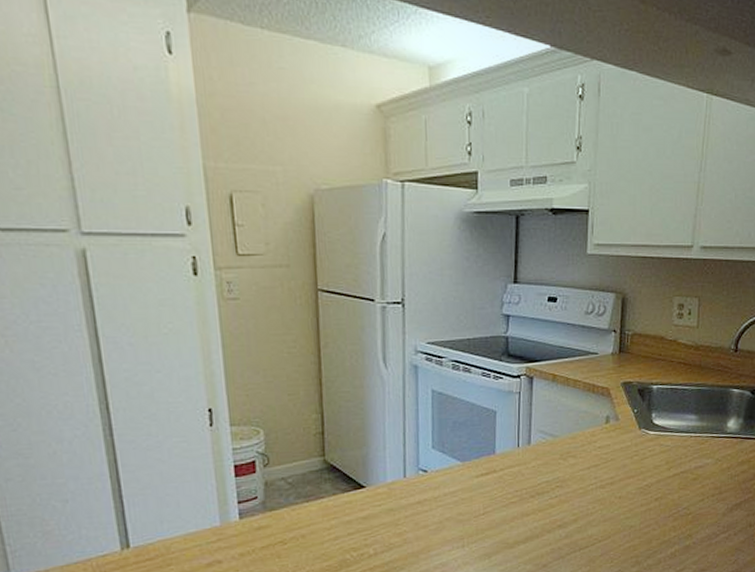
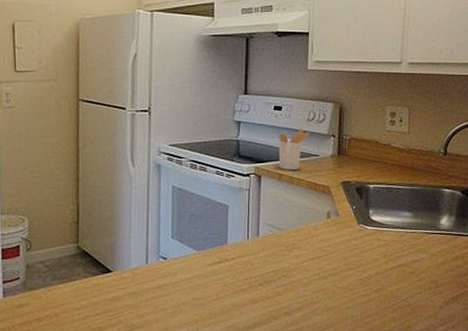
utensil holder: none [552,322,589,370] -> present [278,127,310,170]

